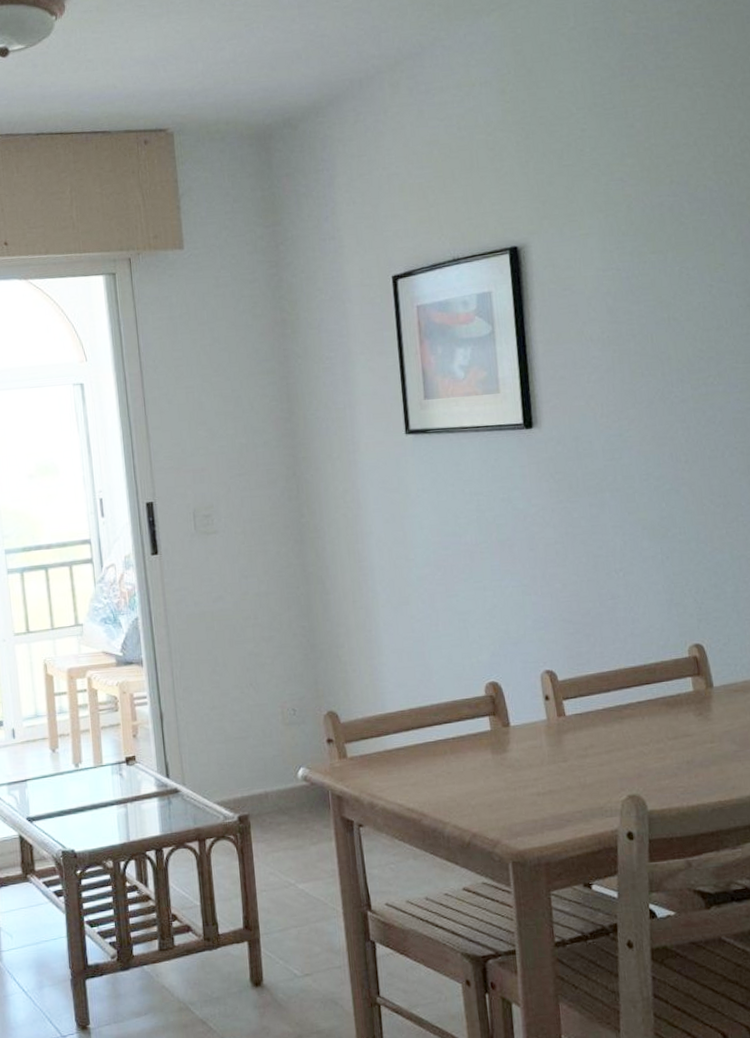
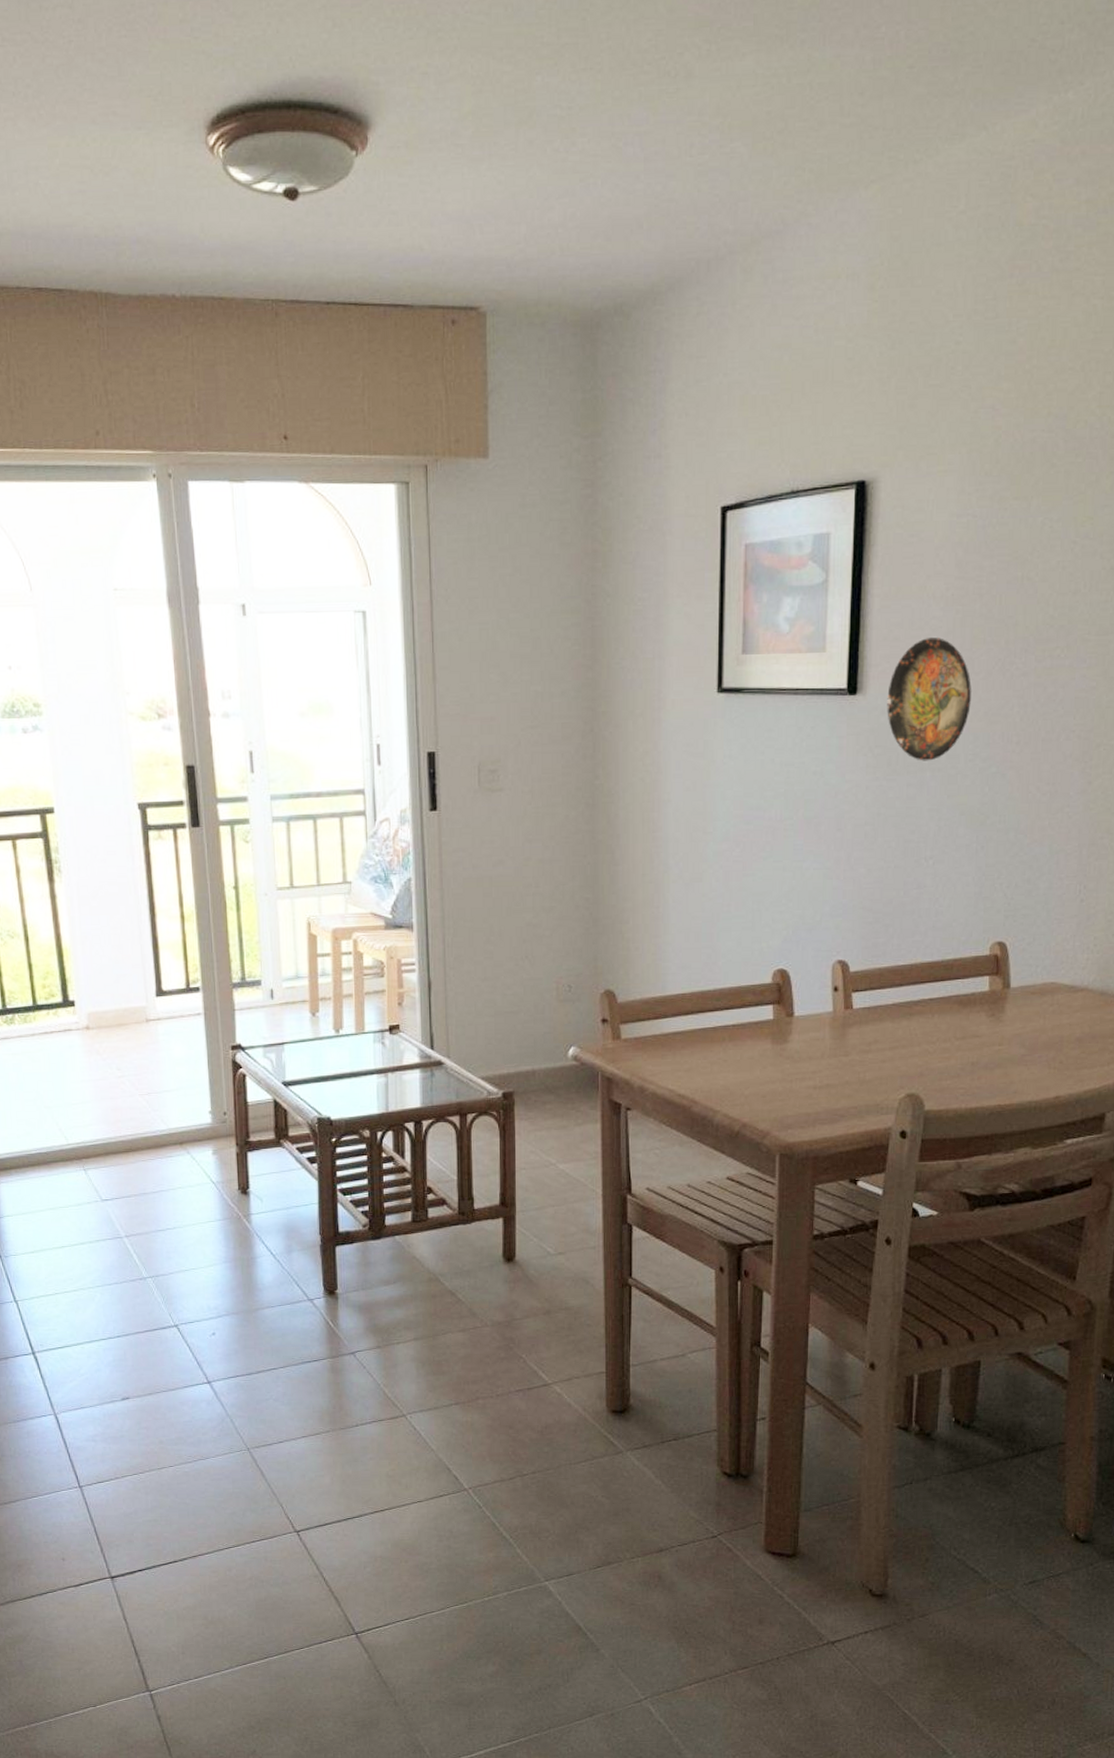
decorative plate: none [560,374,639,483] -> present [887,637,972,761]

